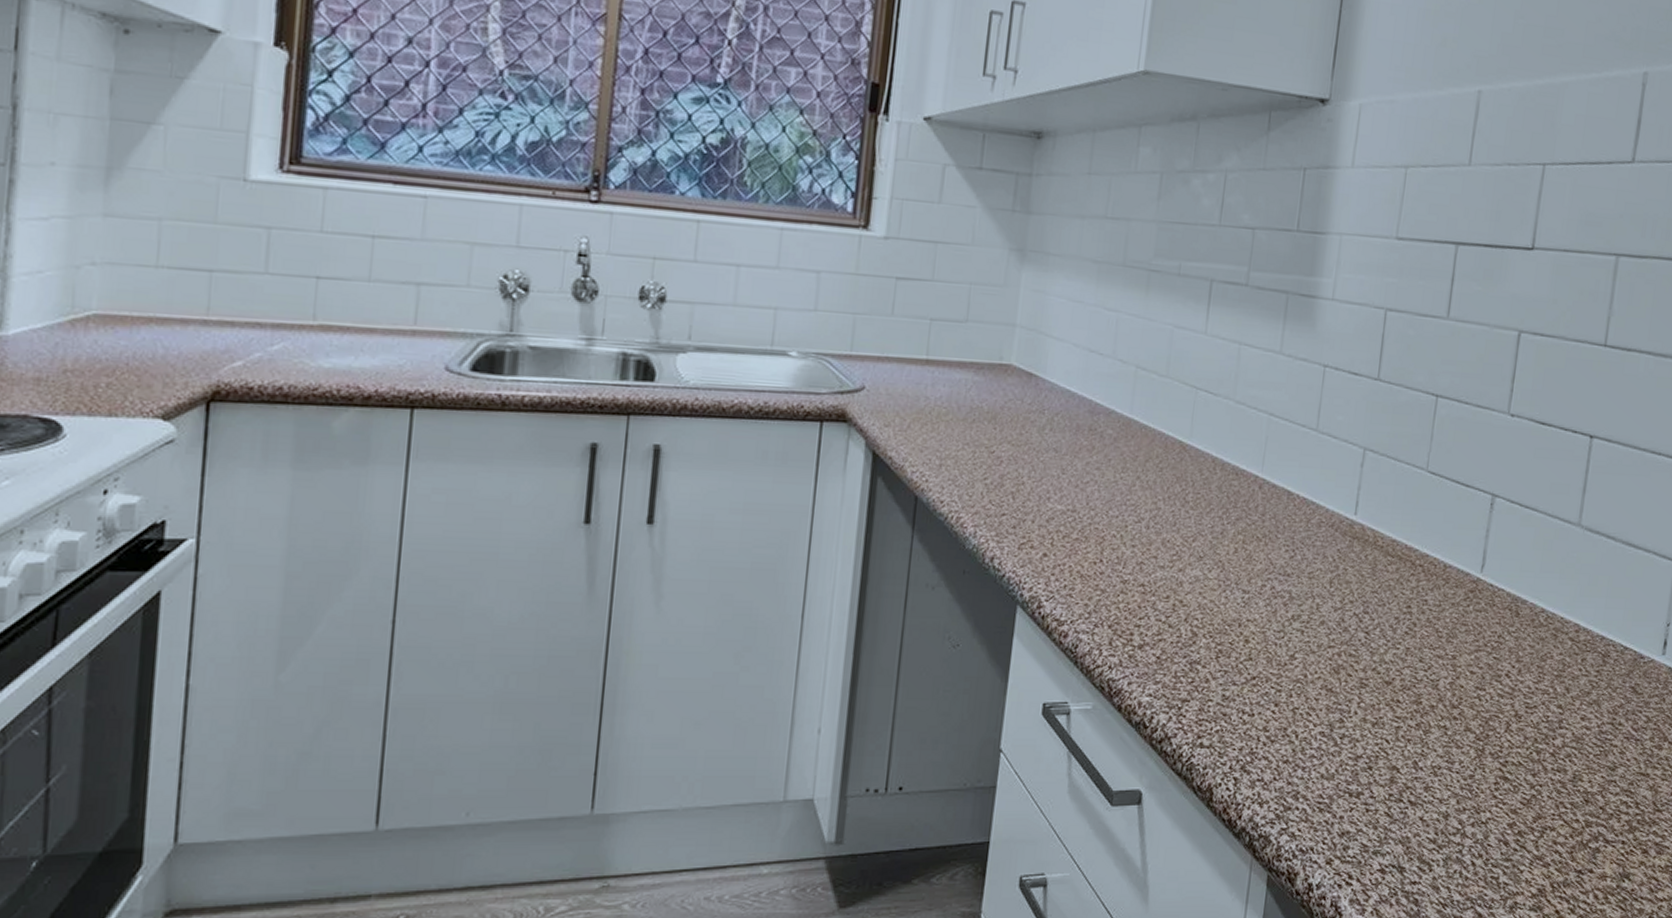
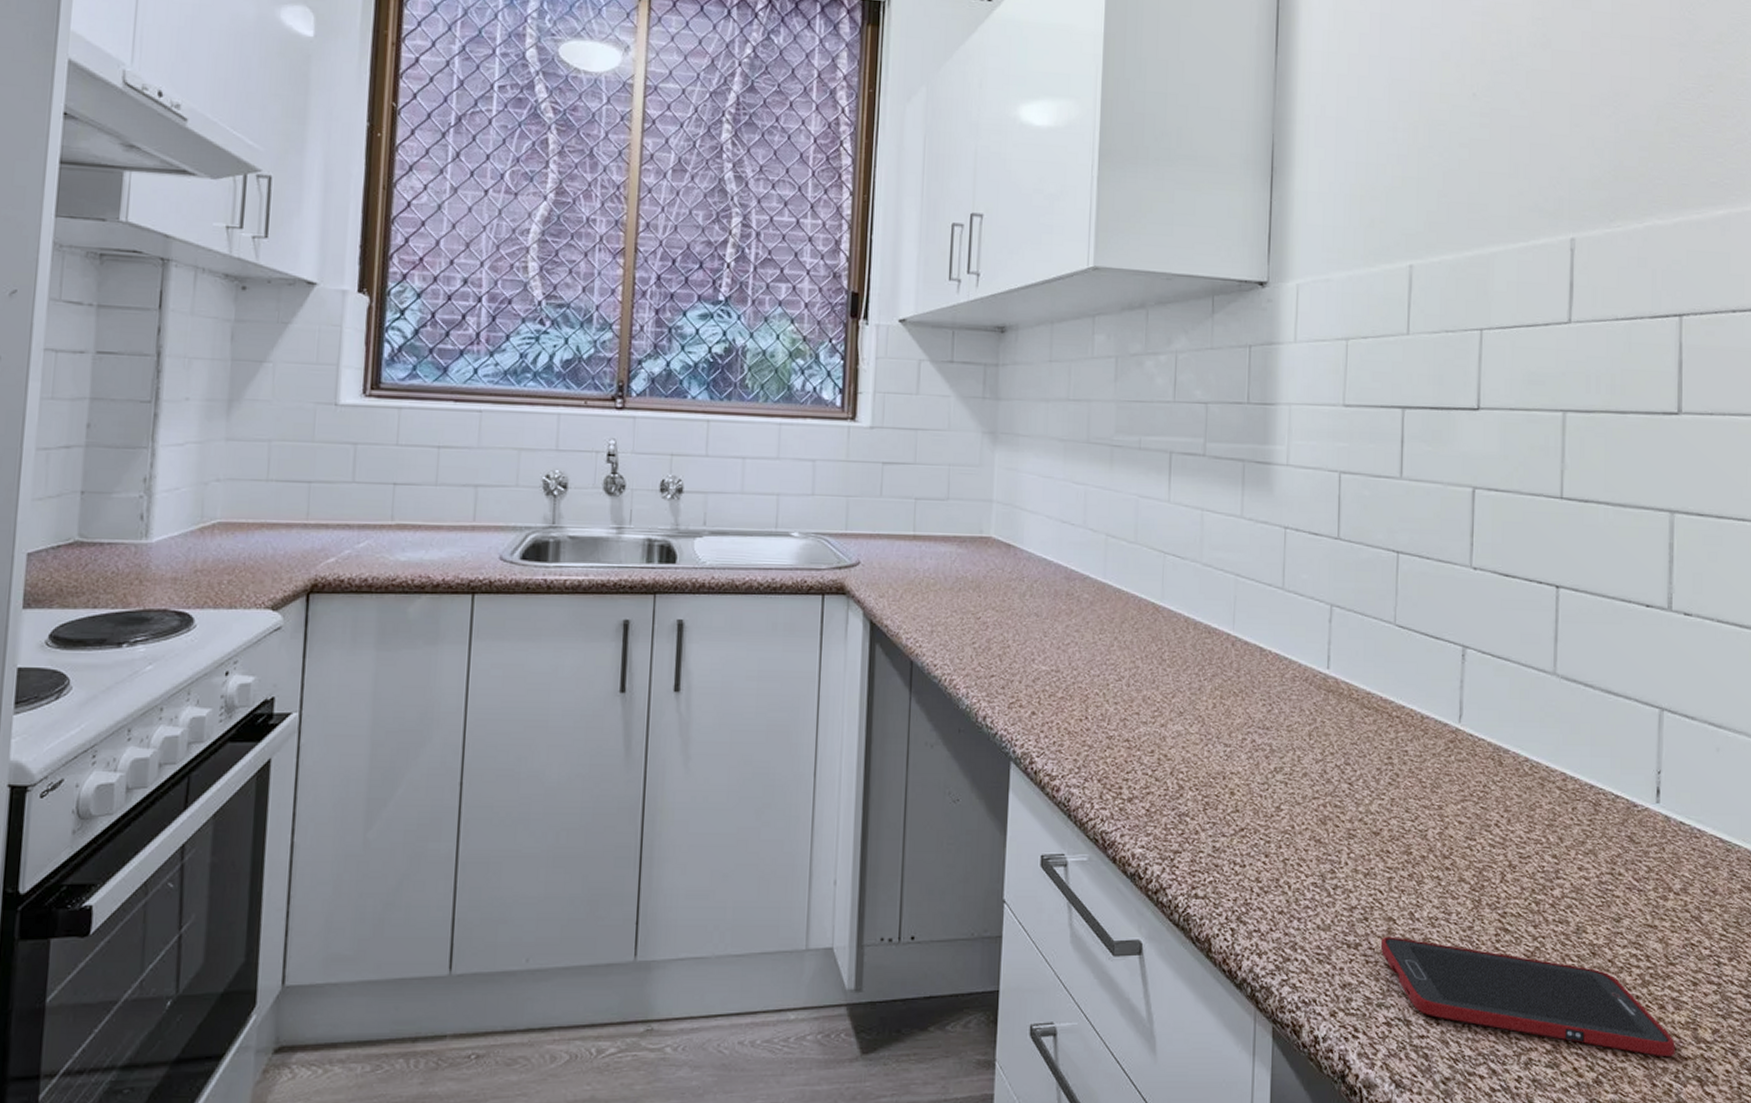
cell phone: none [1381,785,1654,899] -> present [1380,936,1675,1057]

